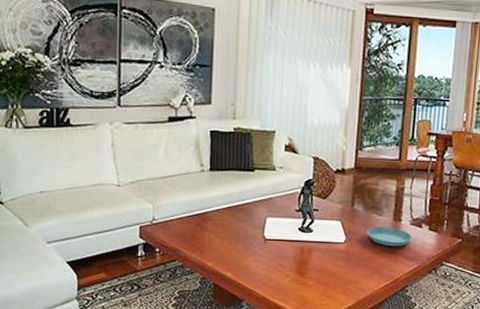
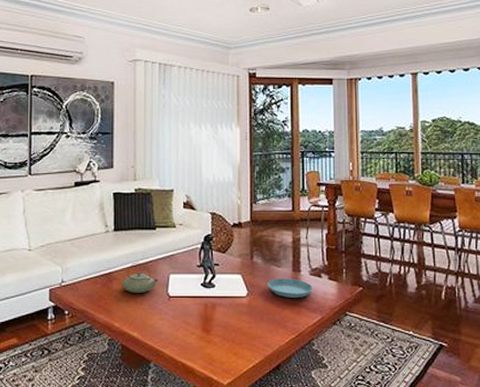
teapot: none [216,203,255,235] -> present [121,262,159,293]

